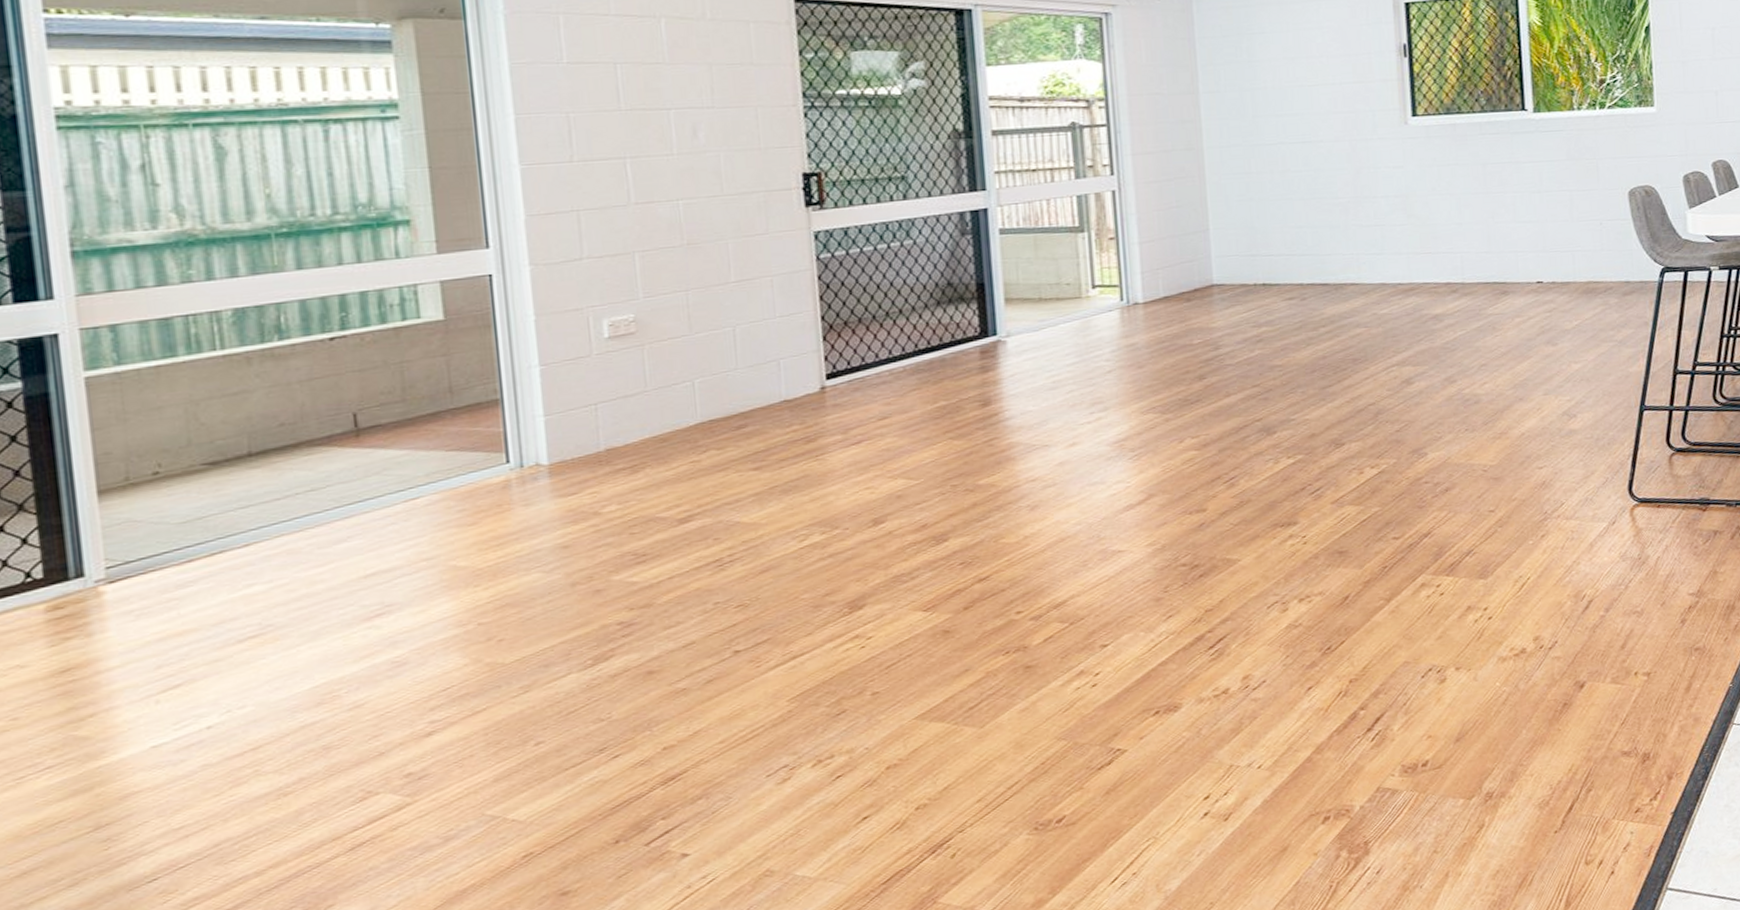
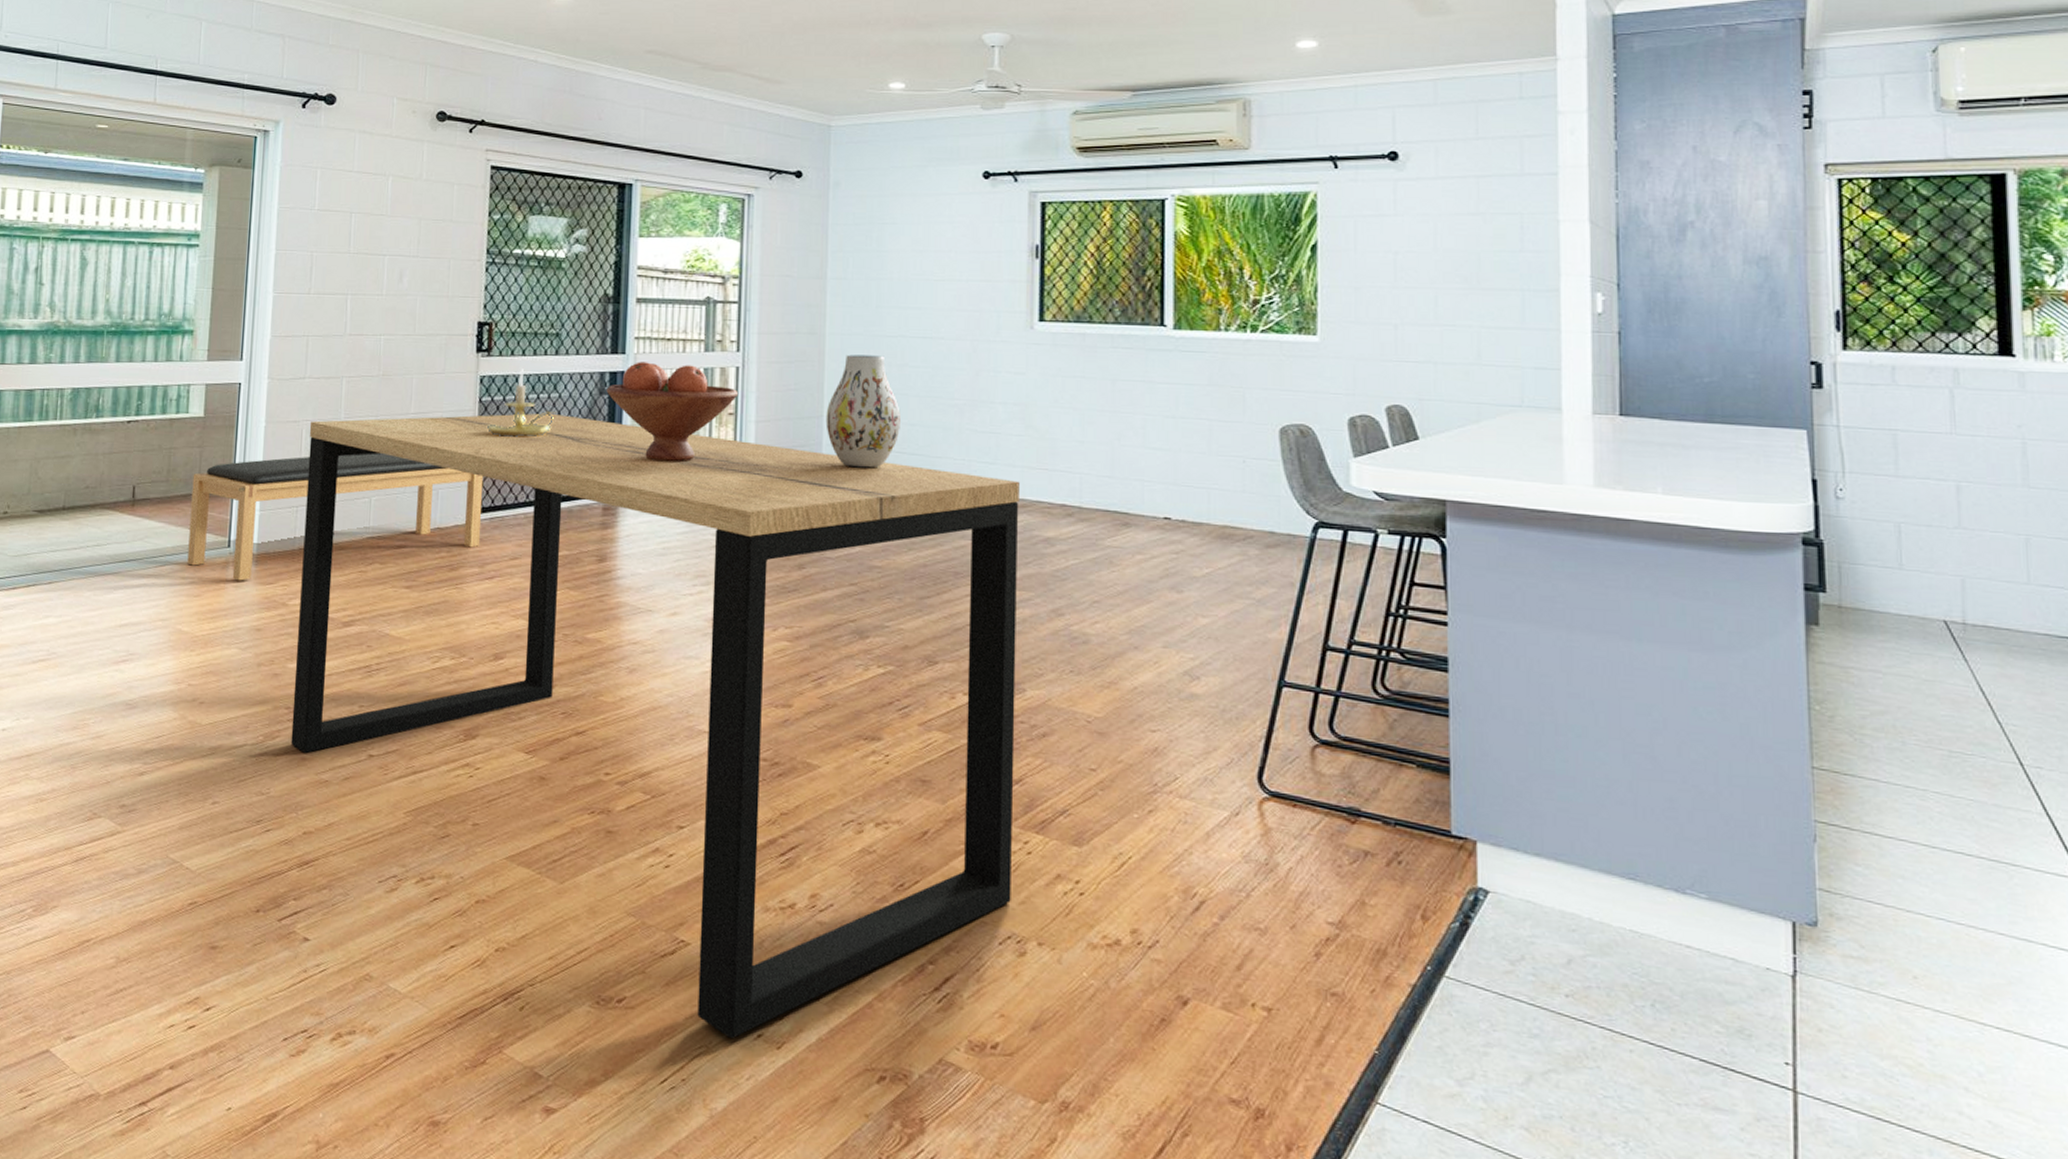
bench: none [441,329,840,498] -> present [187,453,484,581]
dining table: none [597,261,1429,824] -> present [291,413,1020,1038]
candle holder: none [831,217,915,294] -> present [487,367,558,438]
fruit bowl: none [969,194,1118,296] -> present [606,362,739,462]
vase: none [1211,164,1288,276] -> present [825,354,901,468]

